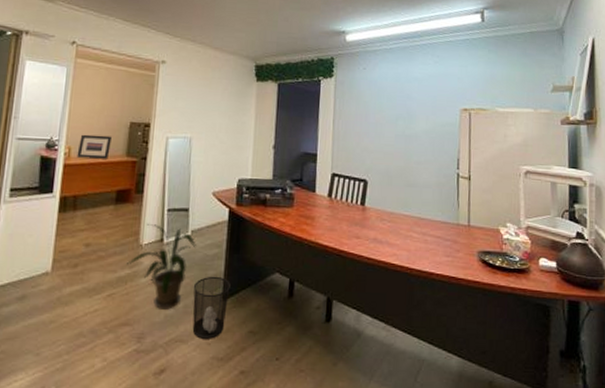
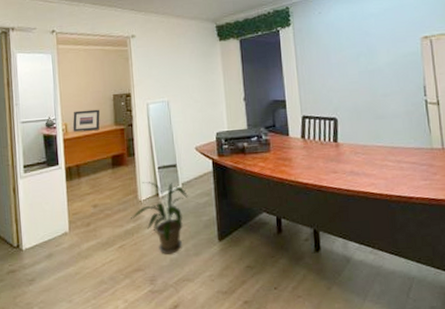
waste bin: present [192,276,231,339] -> none [191,221,224,277]

